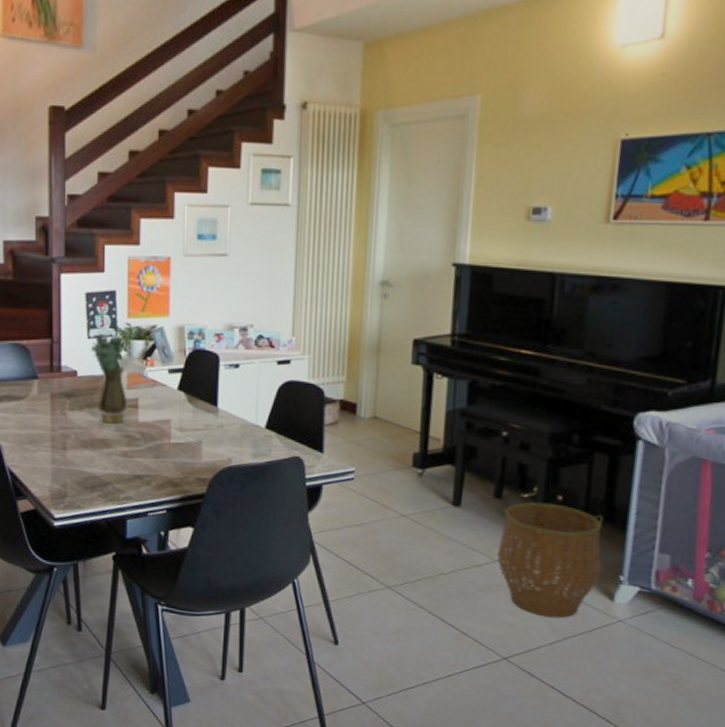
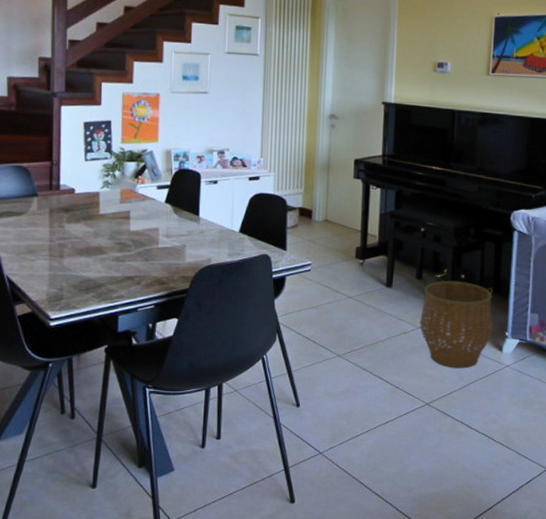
vase: present [91,330,128,424] -> none [88,154,121,234]

